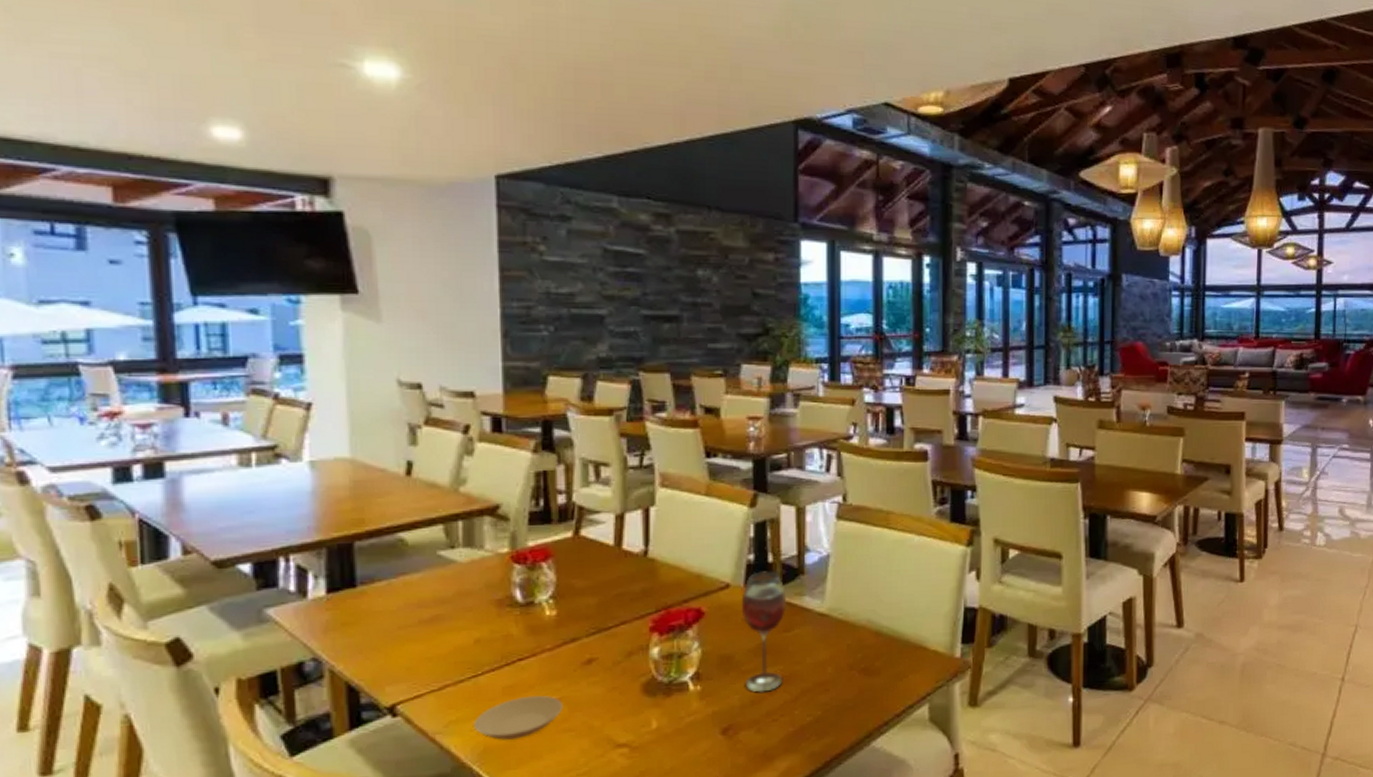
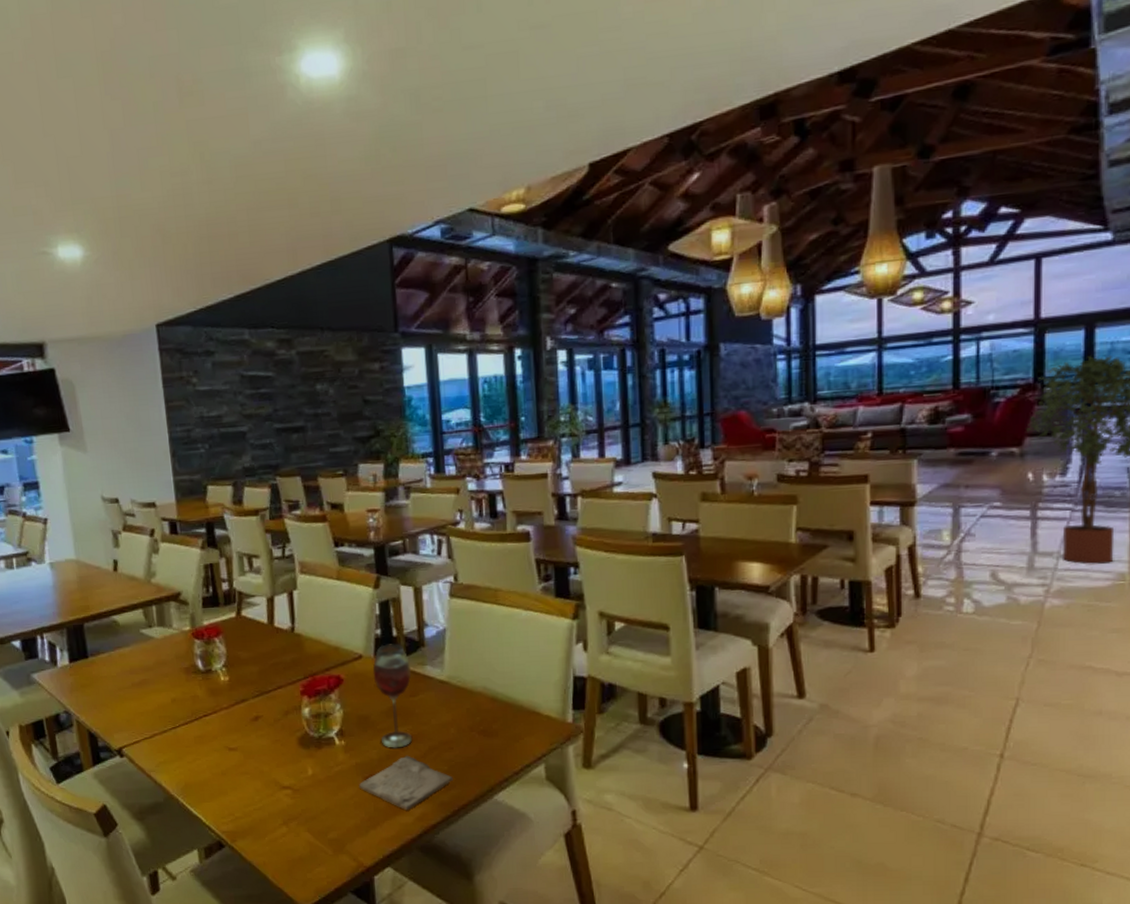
saucer: present [474,695,563,740] -> none [176,744,240,779]
napkin: none [714,700,827,765] -> present [358,755,453,811]

